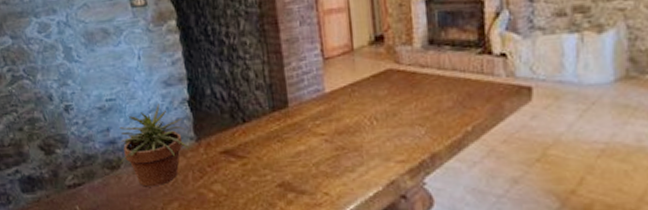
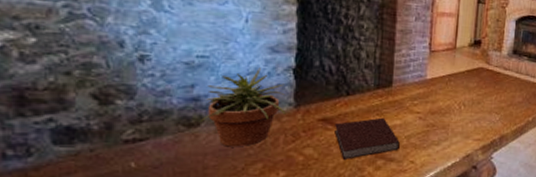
notebook: none [237,144,310,194] -> present [334,117,401,159]

